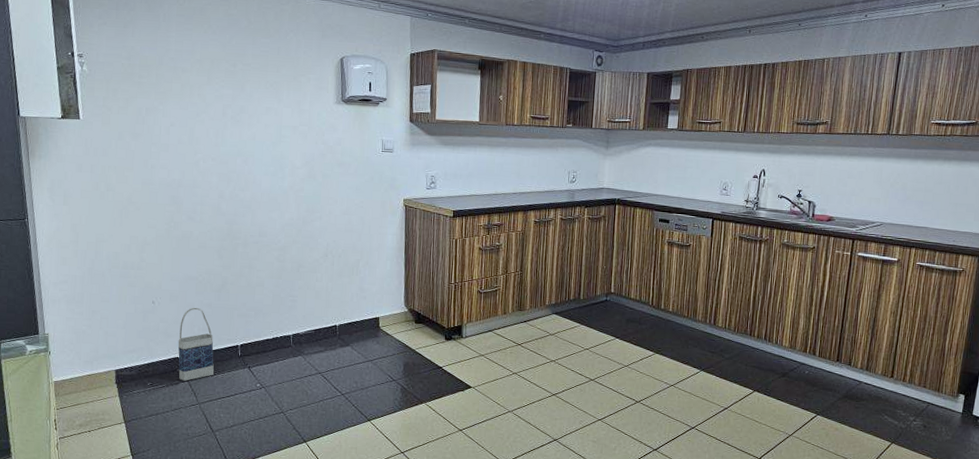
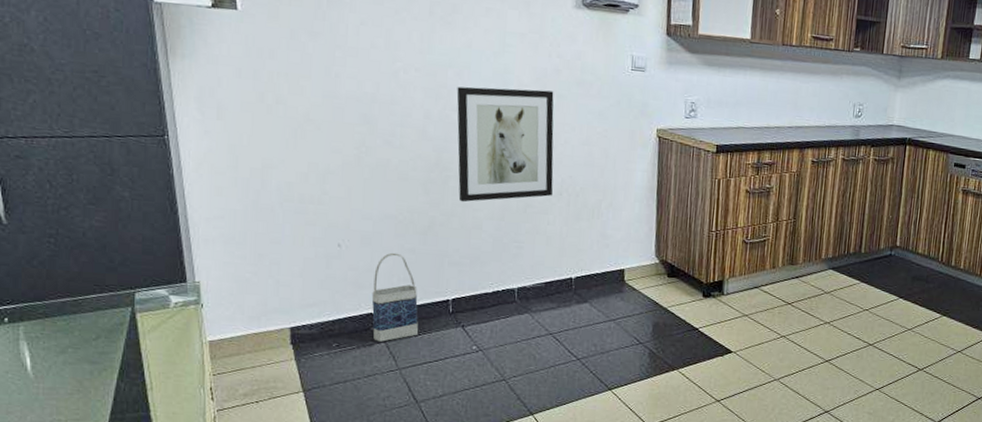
wall art: none [244,171,321,265] -> present [456,86,554,203]

